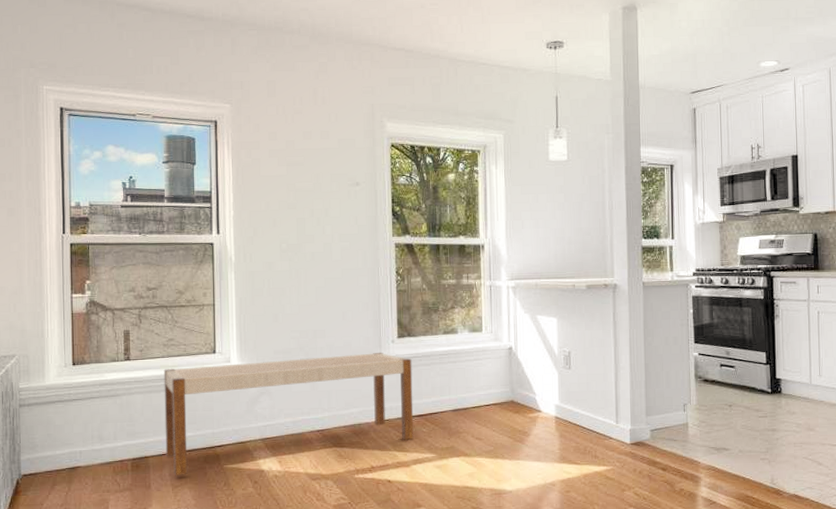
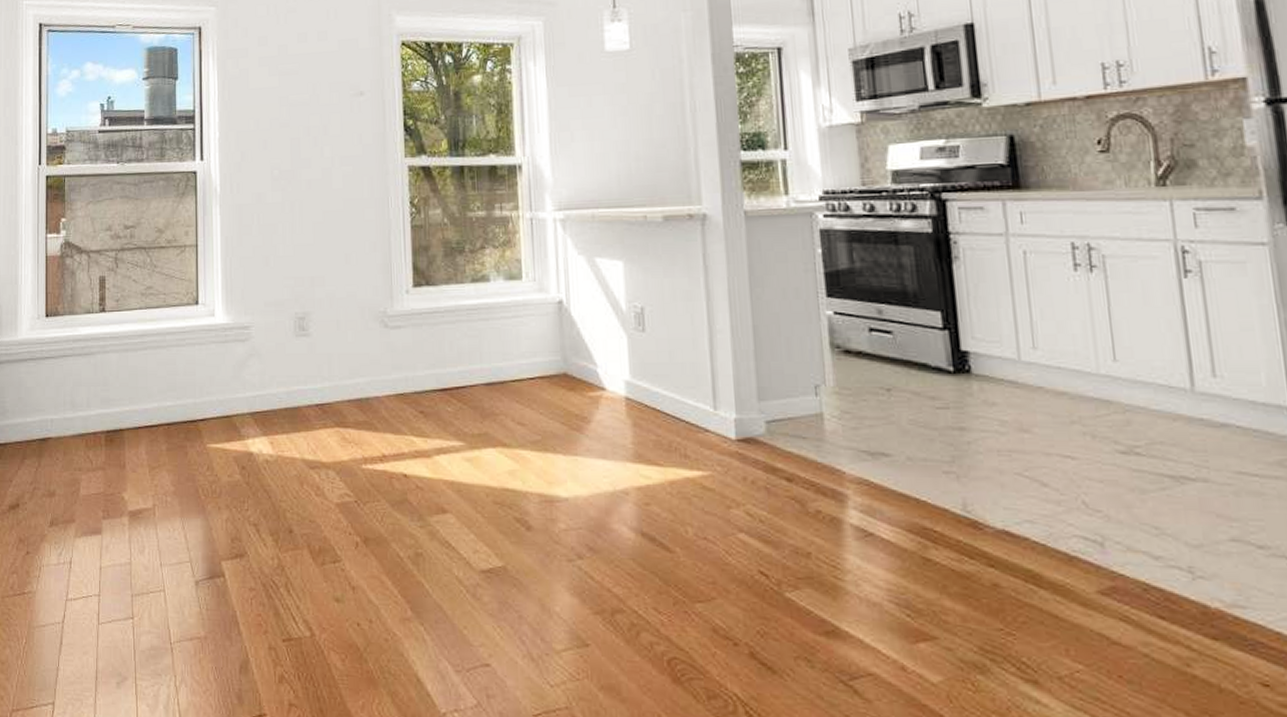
bench: present [163,353,414,476] -> none [141,306,436,455]

